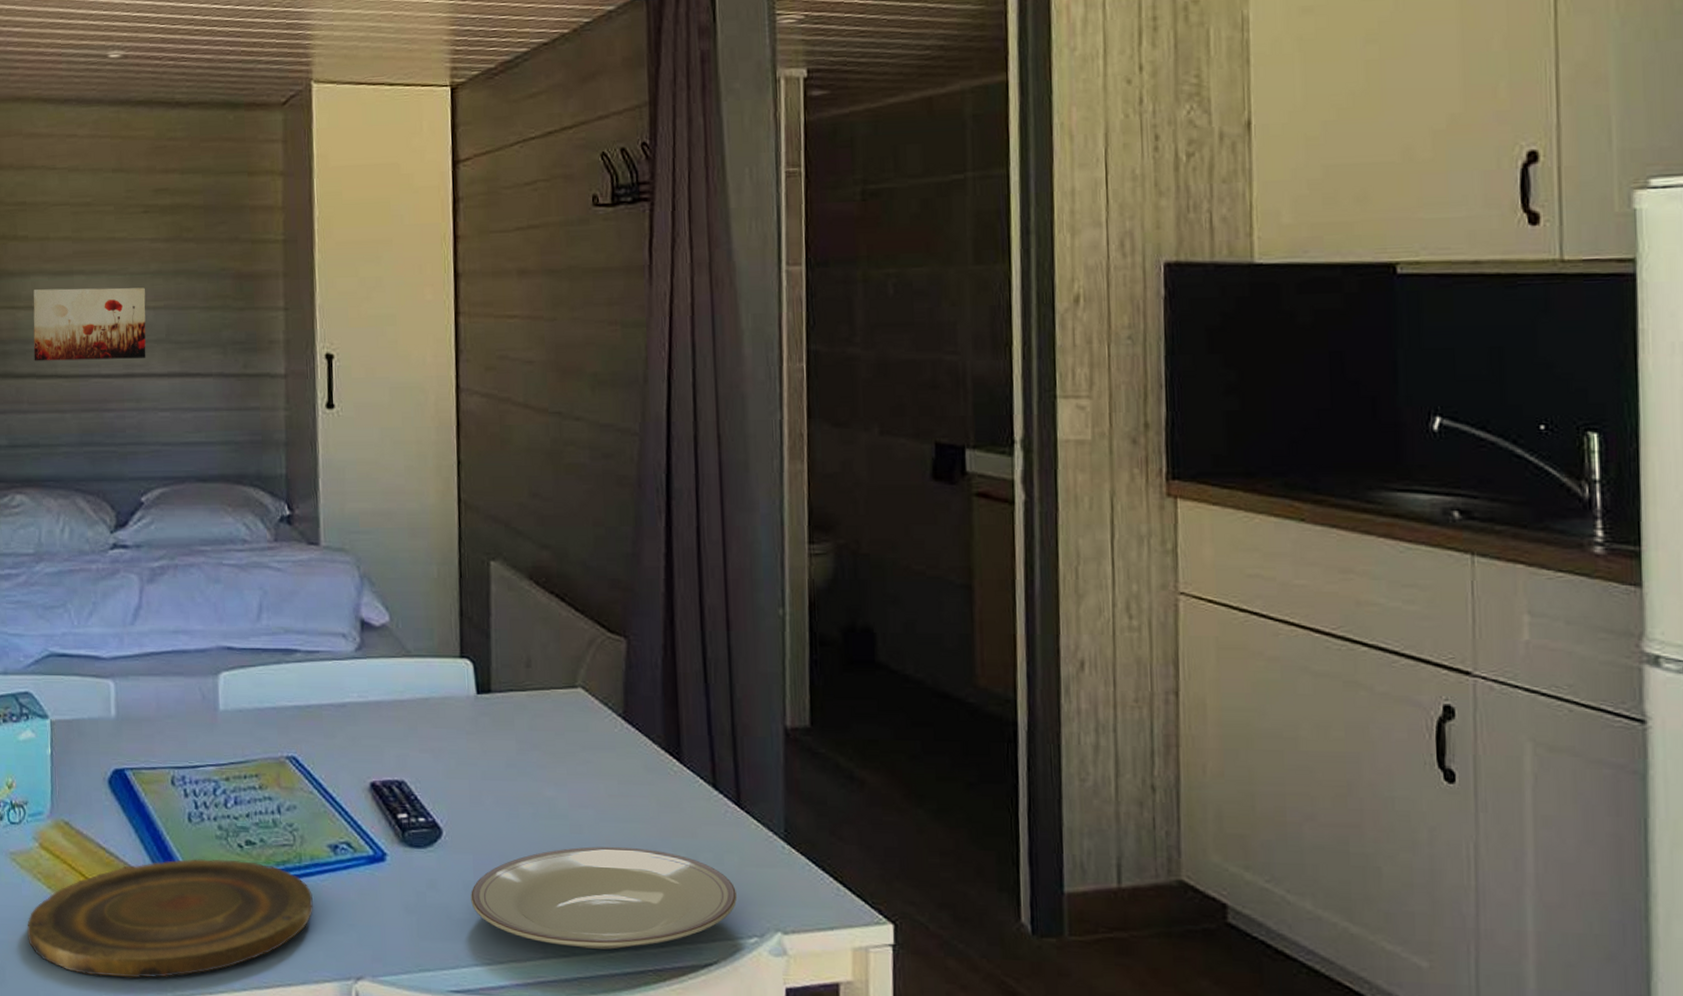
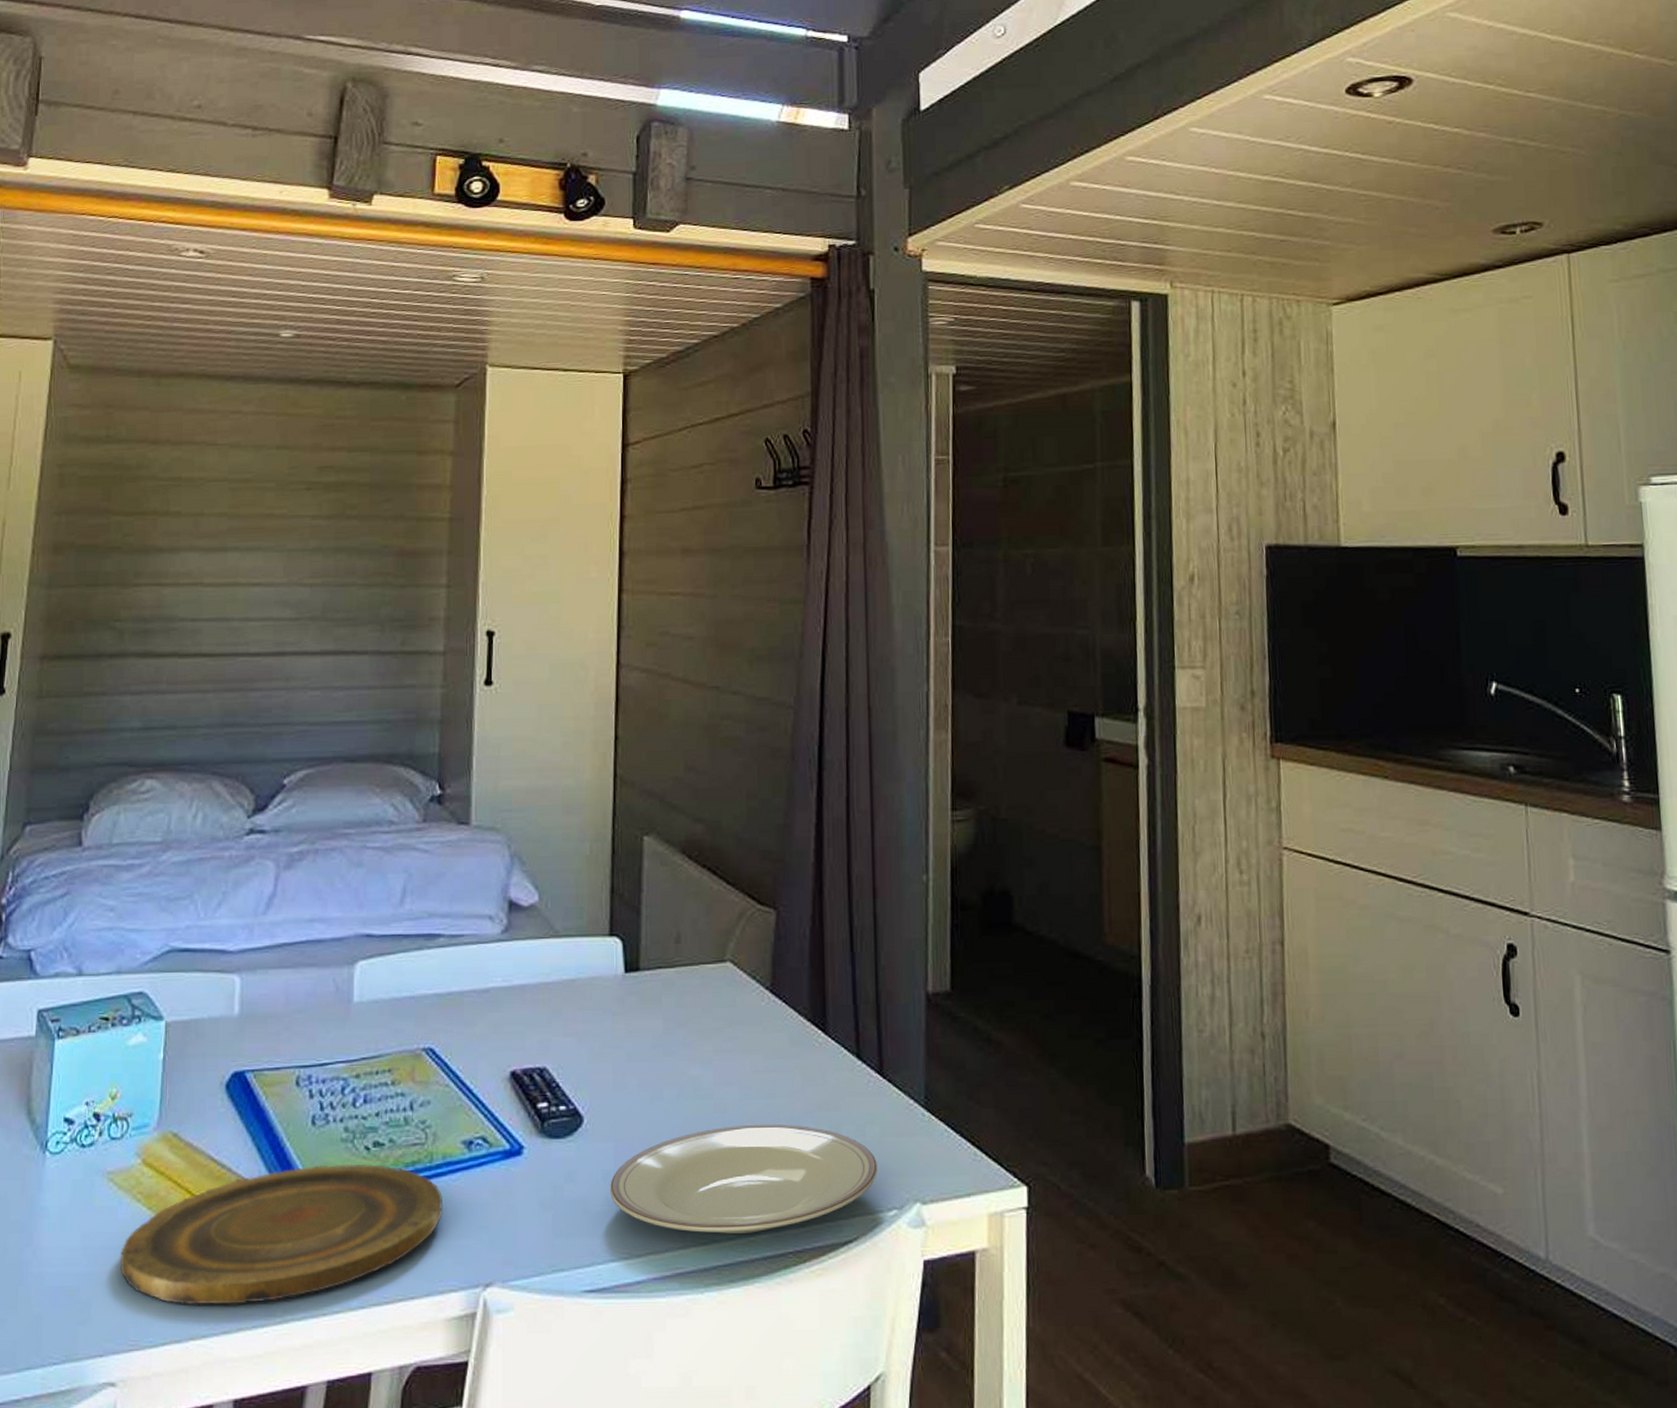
wall art: present [33,287,146,361] -> none [177,564,302,640]

